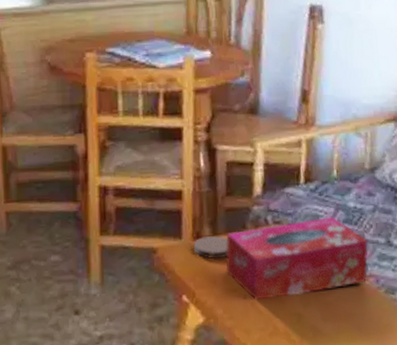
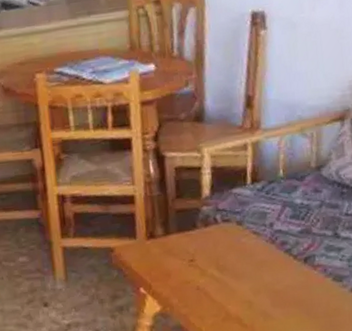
coaster: present [193,236,229,259] -> none [147,235,181,255]
tissue box: present [226,217,369,300] -> none [178,213,316,290]

